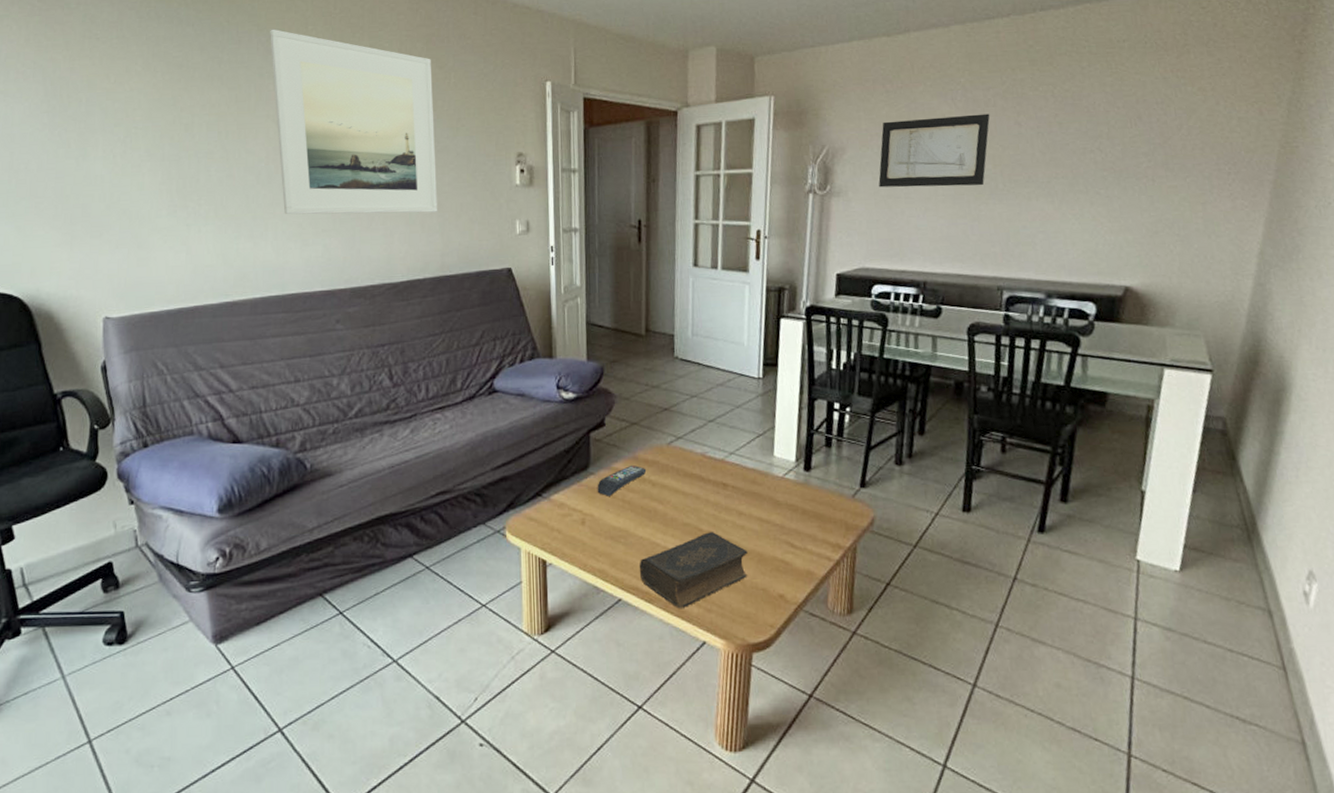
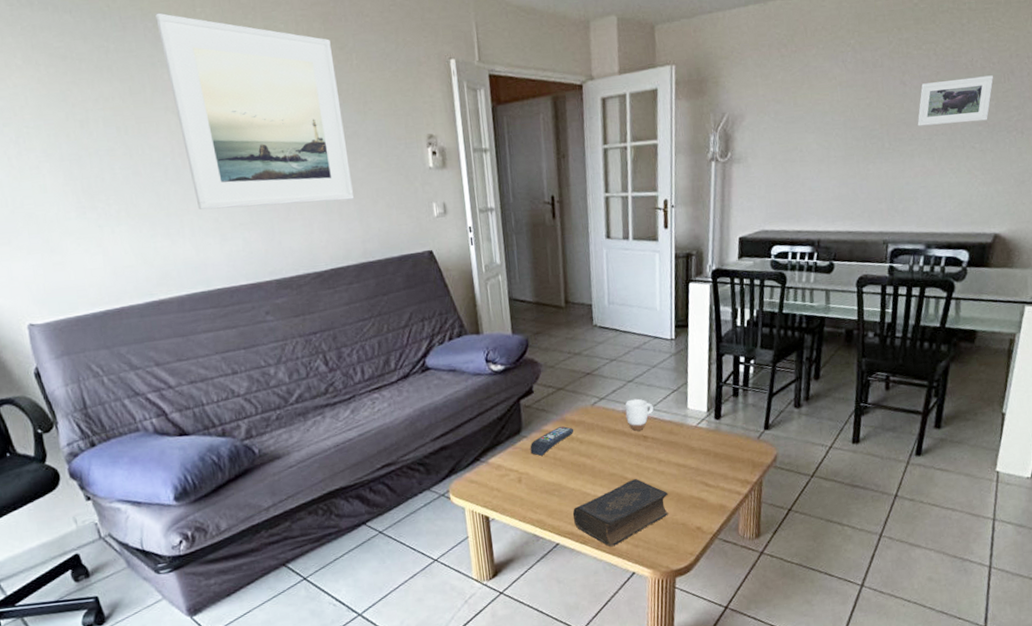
mug: none [704,441,736,477] -> present [625,398,654,431]
wall art: present [878,113,990,188] -> none [775,74,878,152]
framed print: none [1034,120,1119,169] -> present [917,75,993,127]

